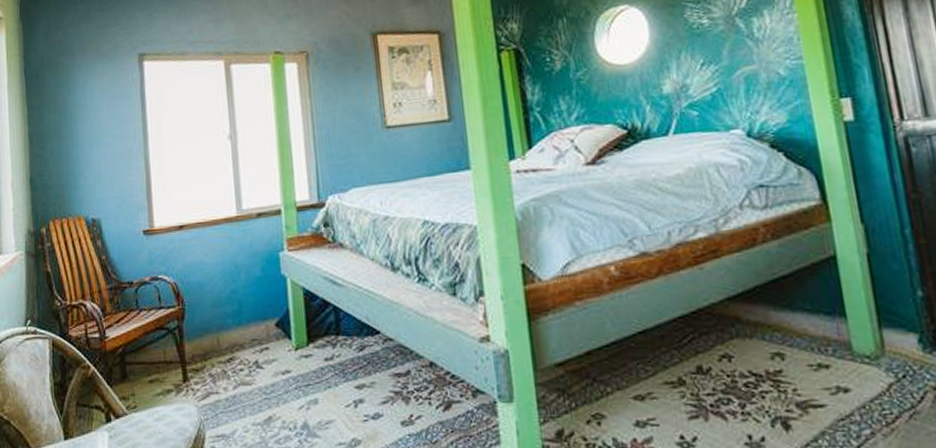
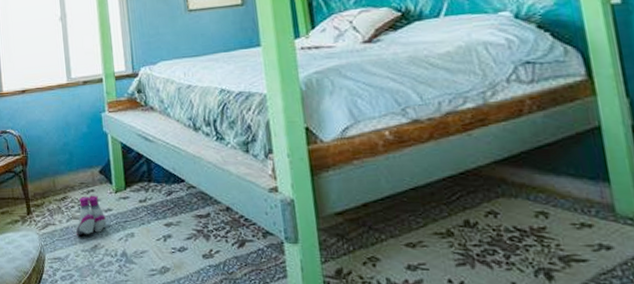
boots: none [244,354,284,407] -> present [75,195,106,237]

